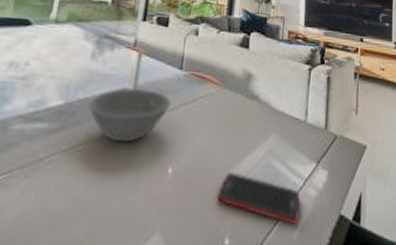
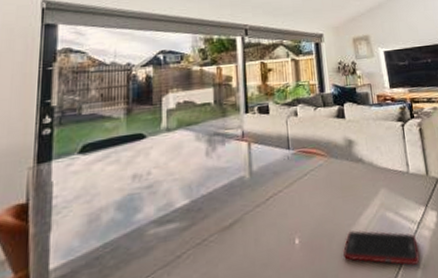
bowl: present [88,87,171,142] -> none [213,172,286,226]

